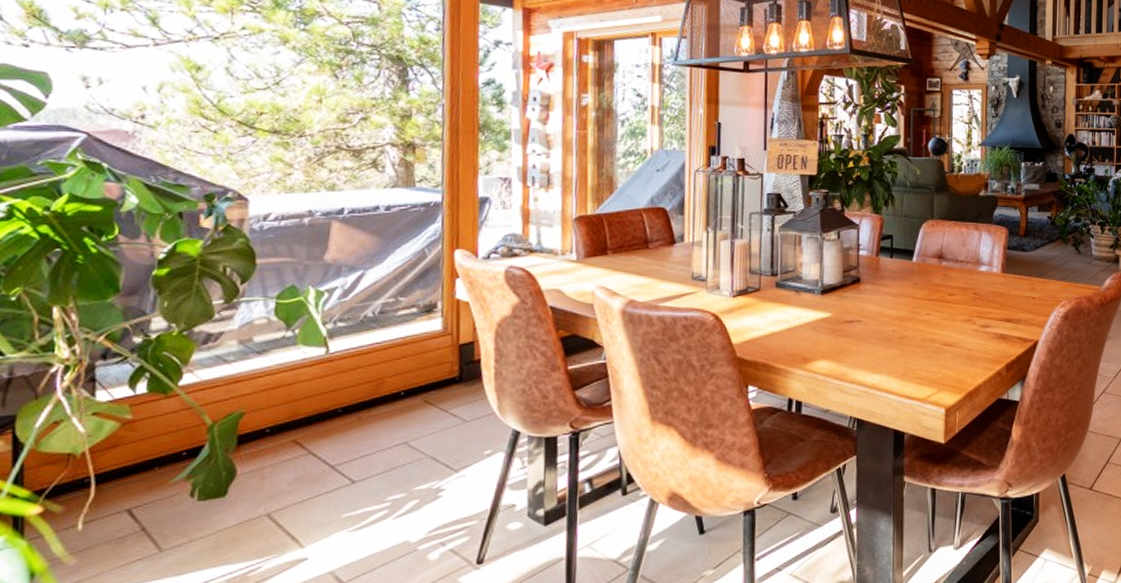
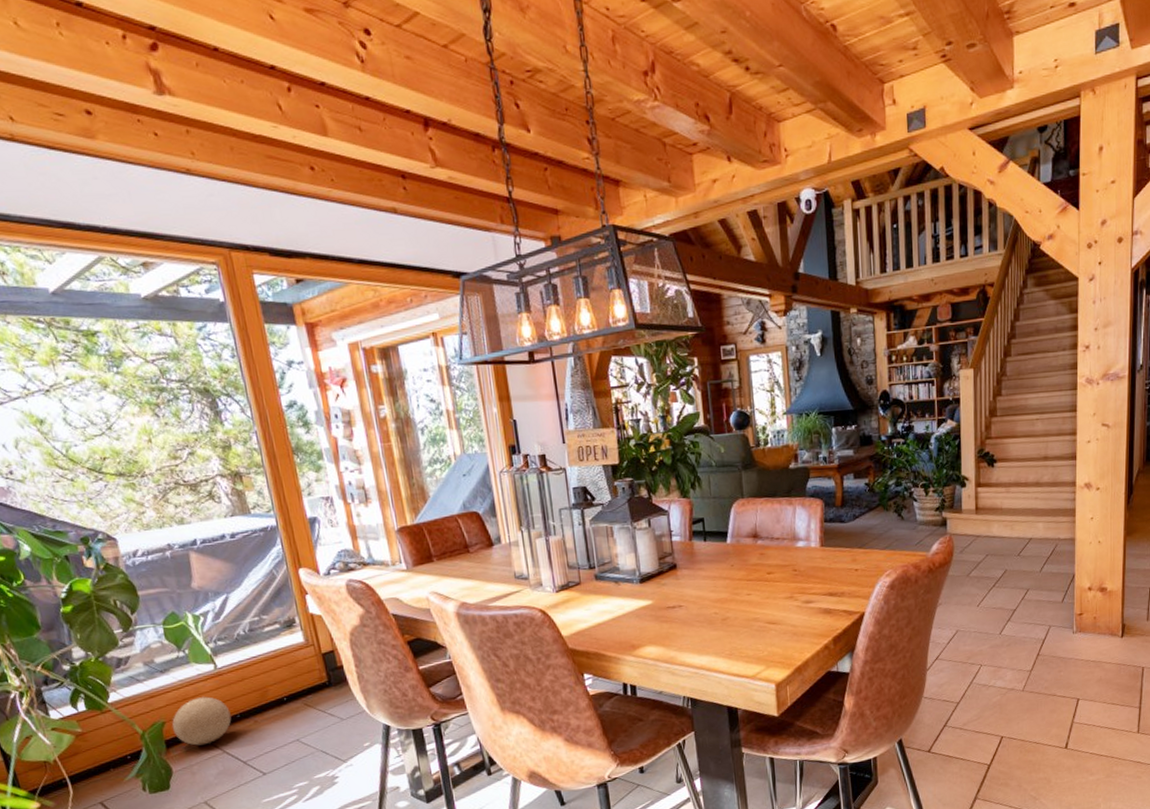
decorative ball: none [251,385,331,444] -> present [171,696,232,746]

